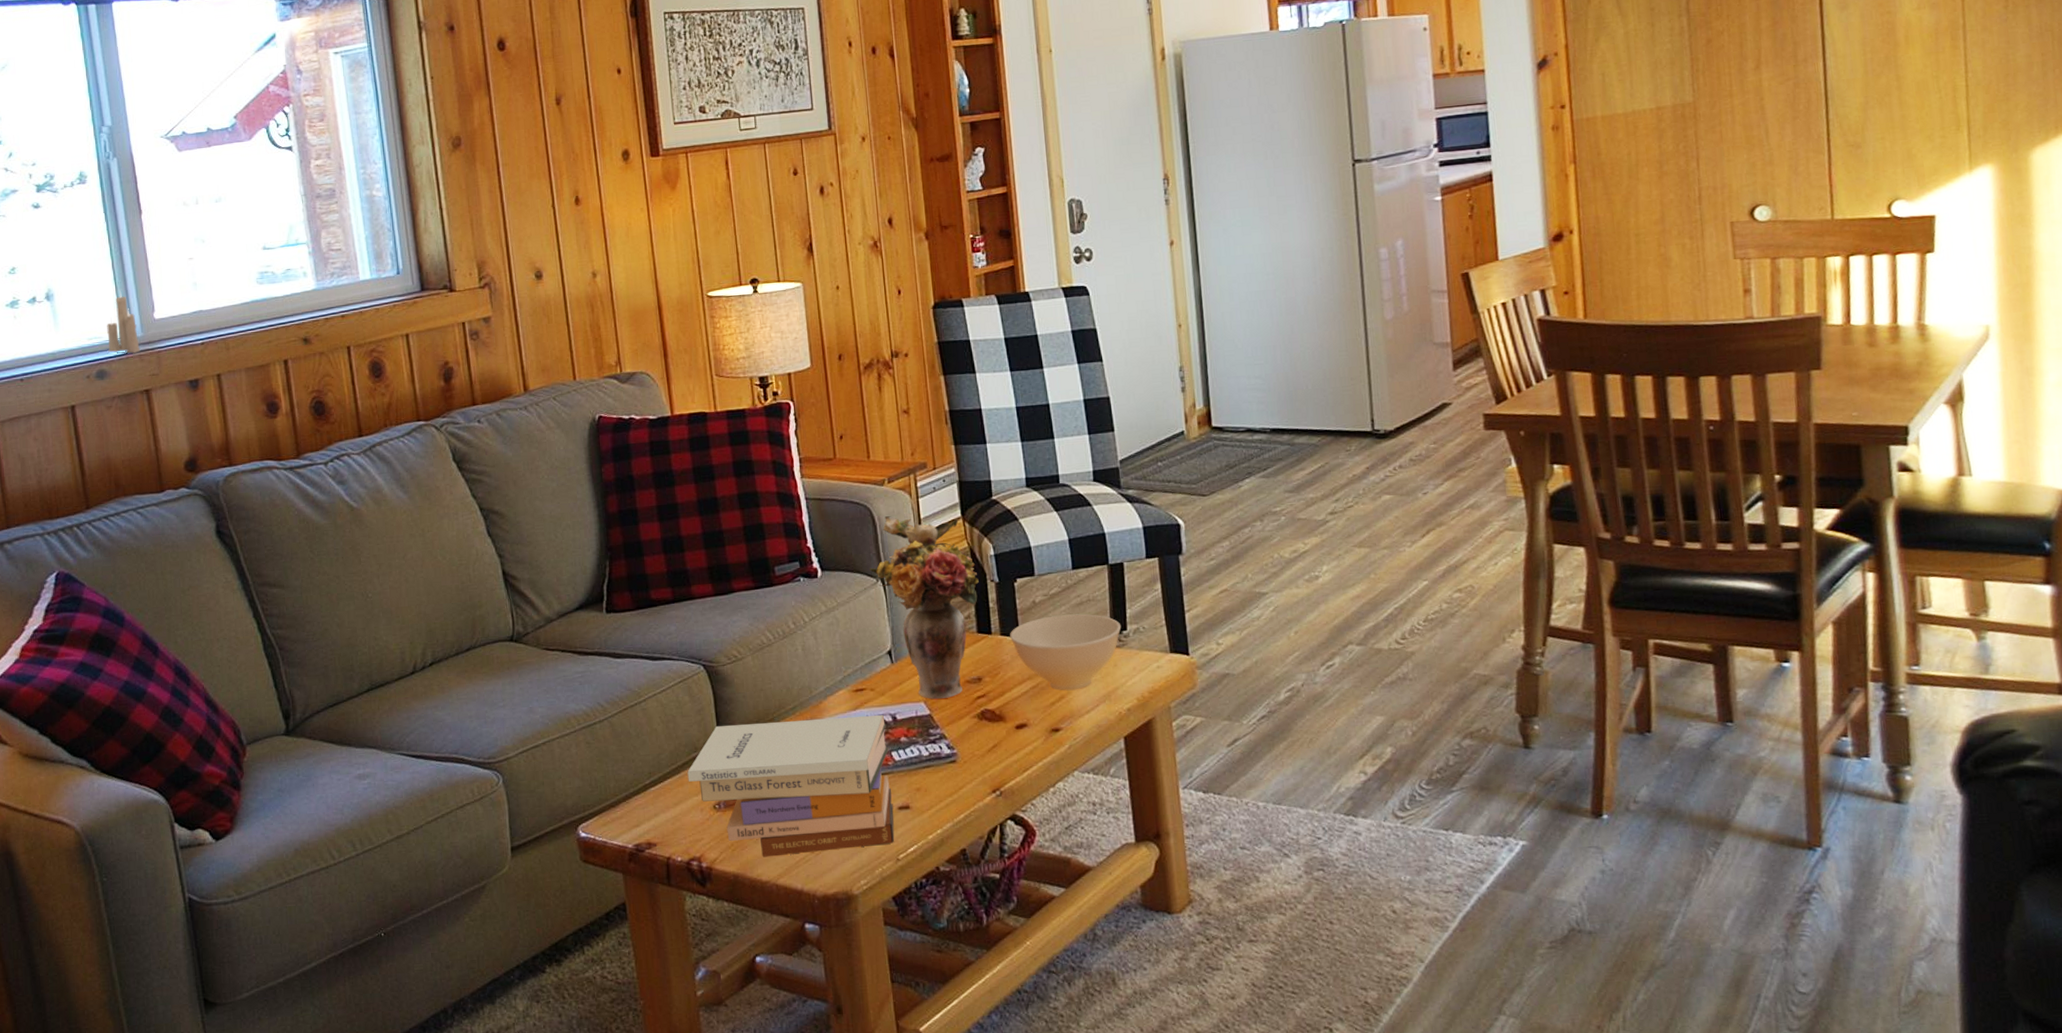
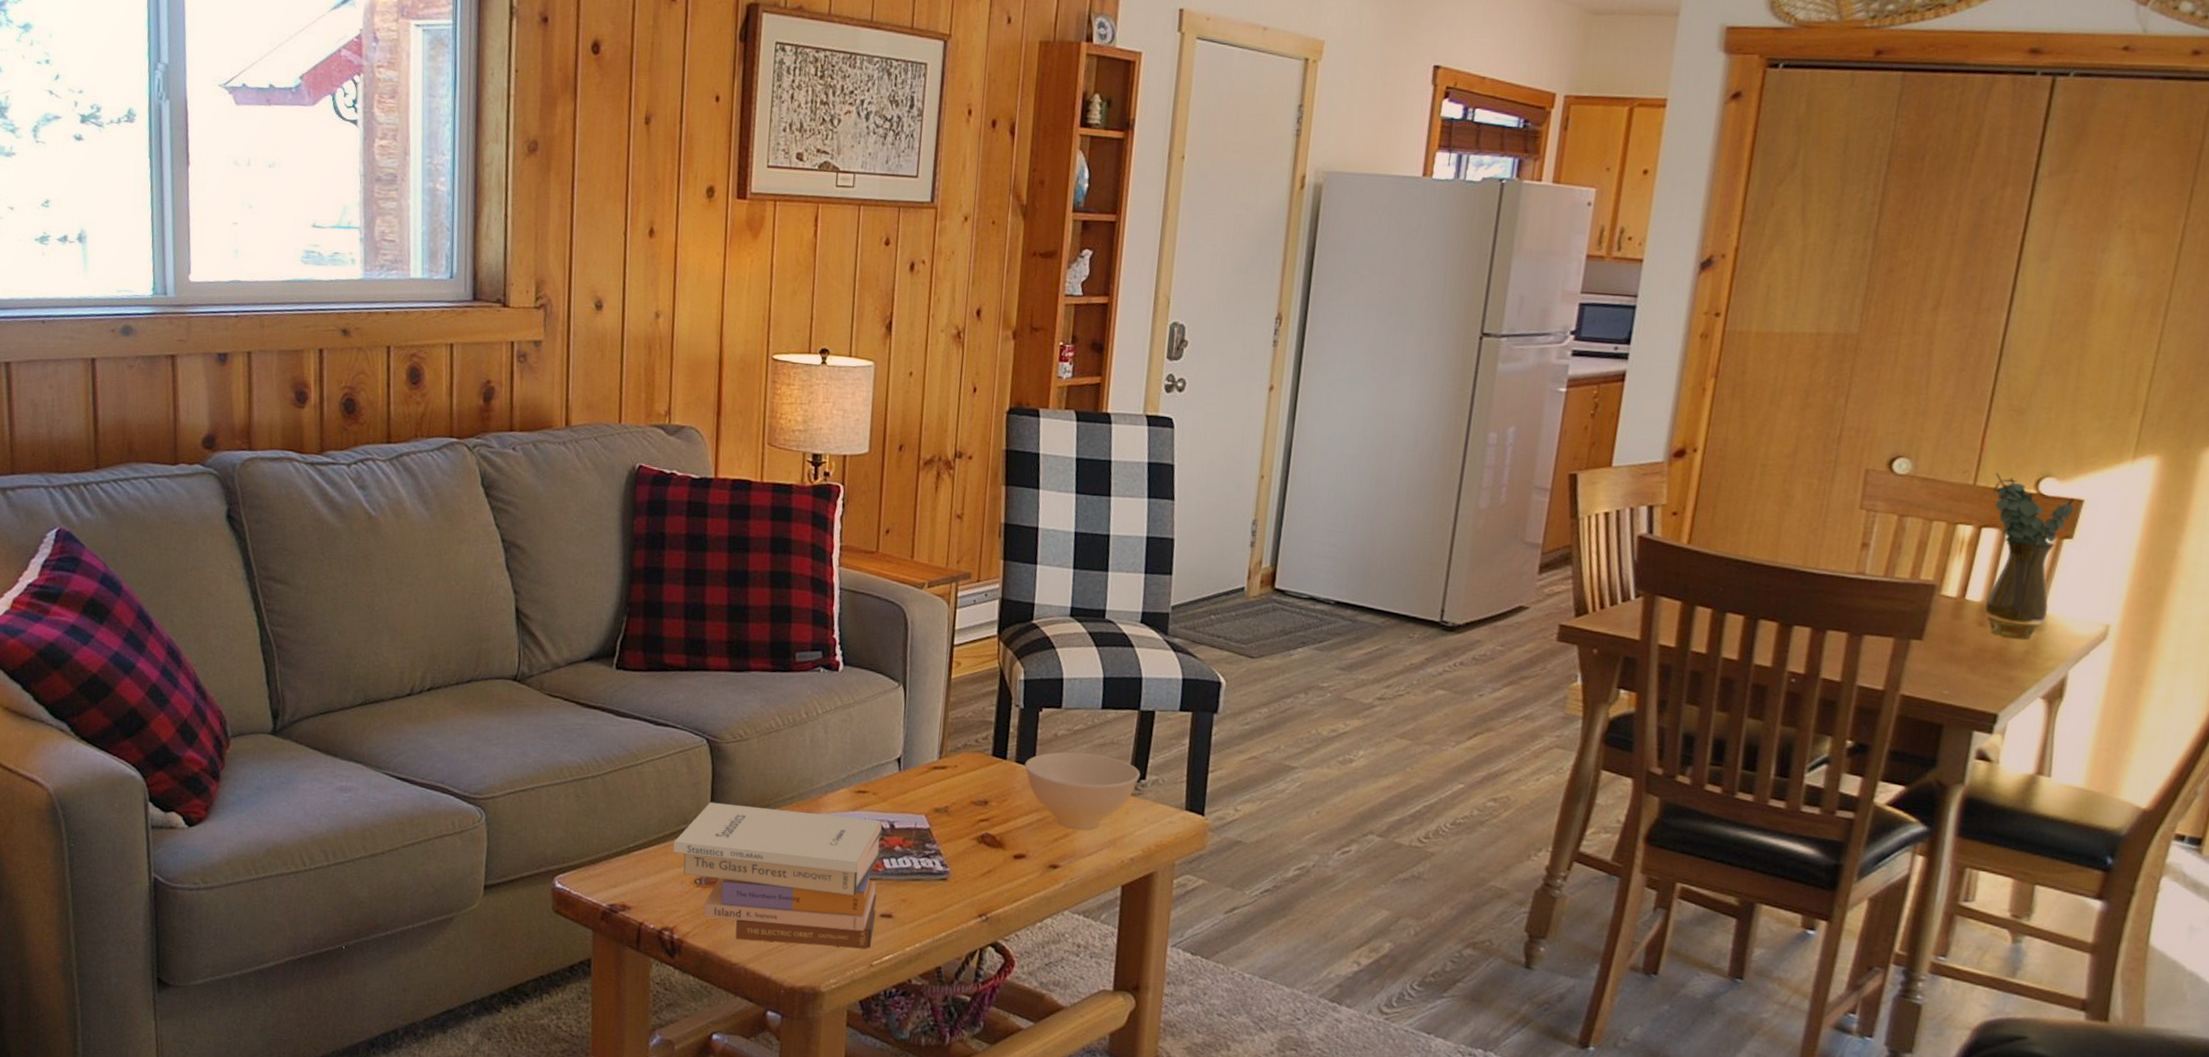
candle: present [107,291,140,354] -> none [137,245,171,314]
flower arrangement: present [869,516,979,699] -> none [893,621,1004,816]
vase: none [1849,204,1929,354] -> present [1985,472,2075,641]

